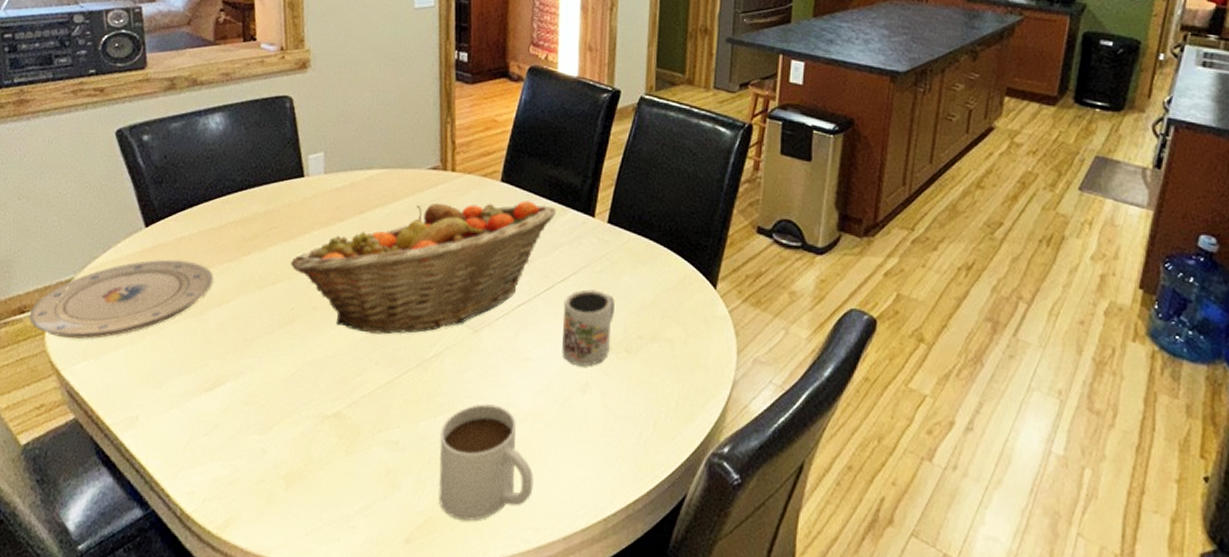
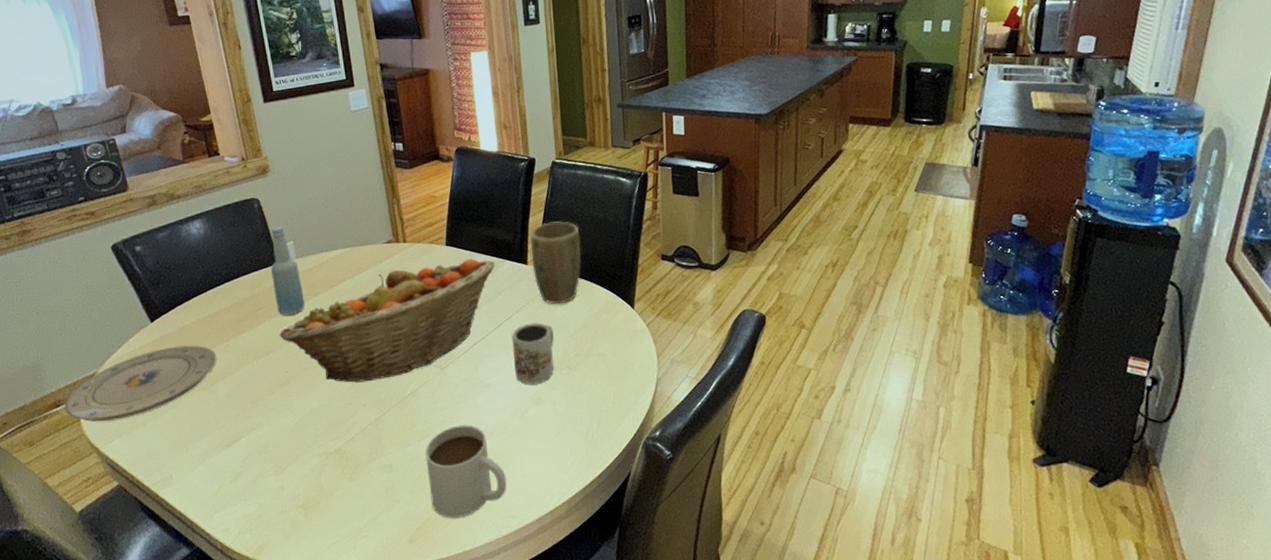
bottle: none [292,132,326,241] -> present [270,226,305,316]
plant pot: none [599,169,662,271] -> present [530,221,582,305]

